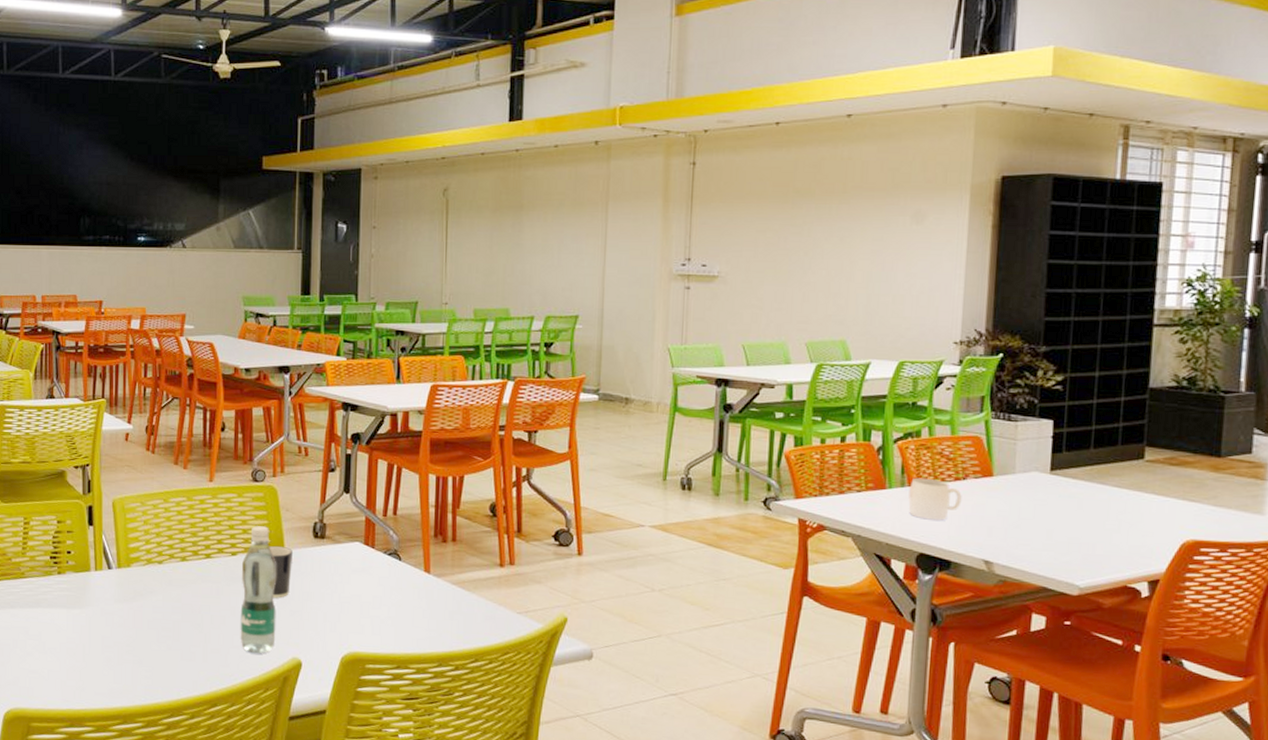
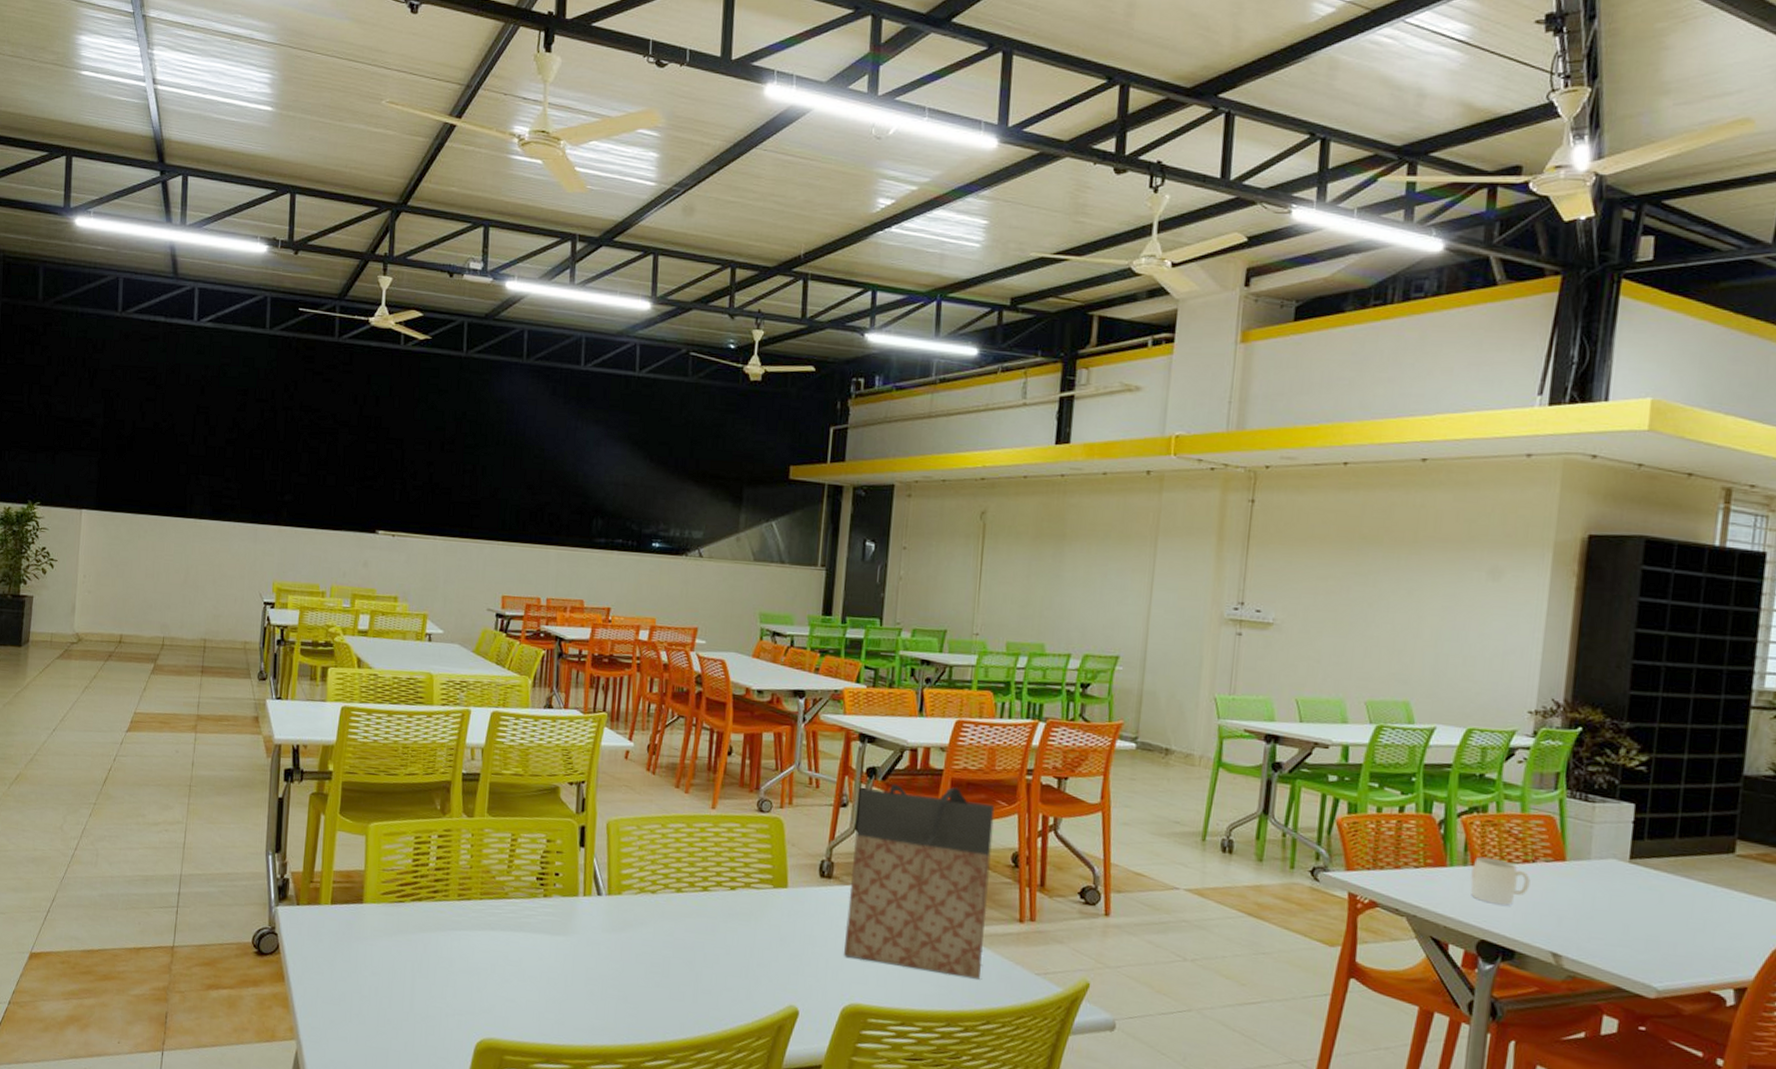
bottle: present [240,526,277,654] -> none [734,859,779,999]
mug: present [269,545,294,598] -> none [771,882,797,940]
bag: none [340,447,472,622] -> present [844,783,995,979]

